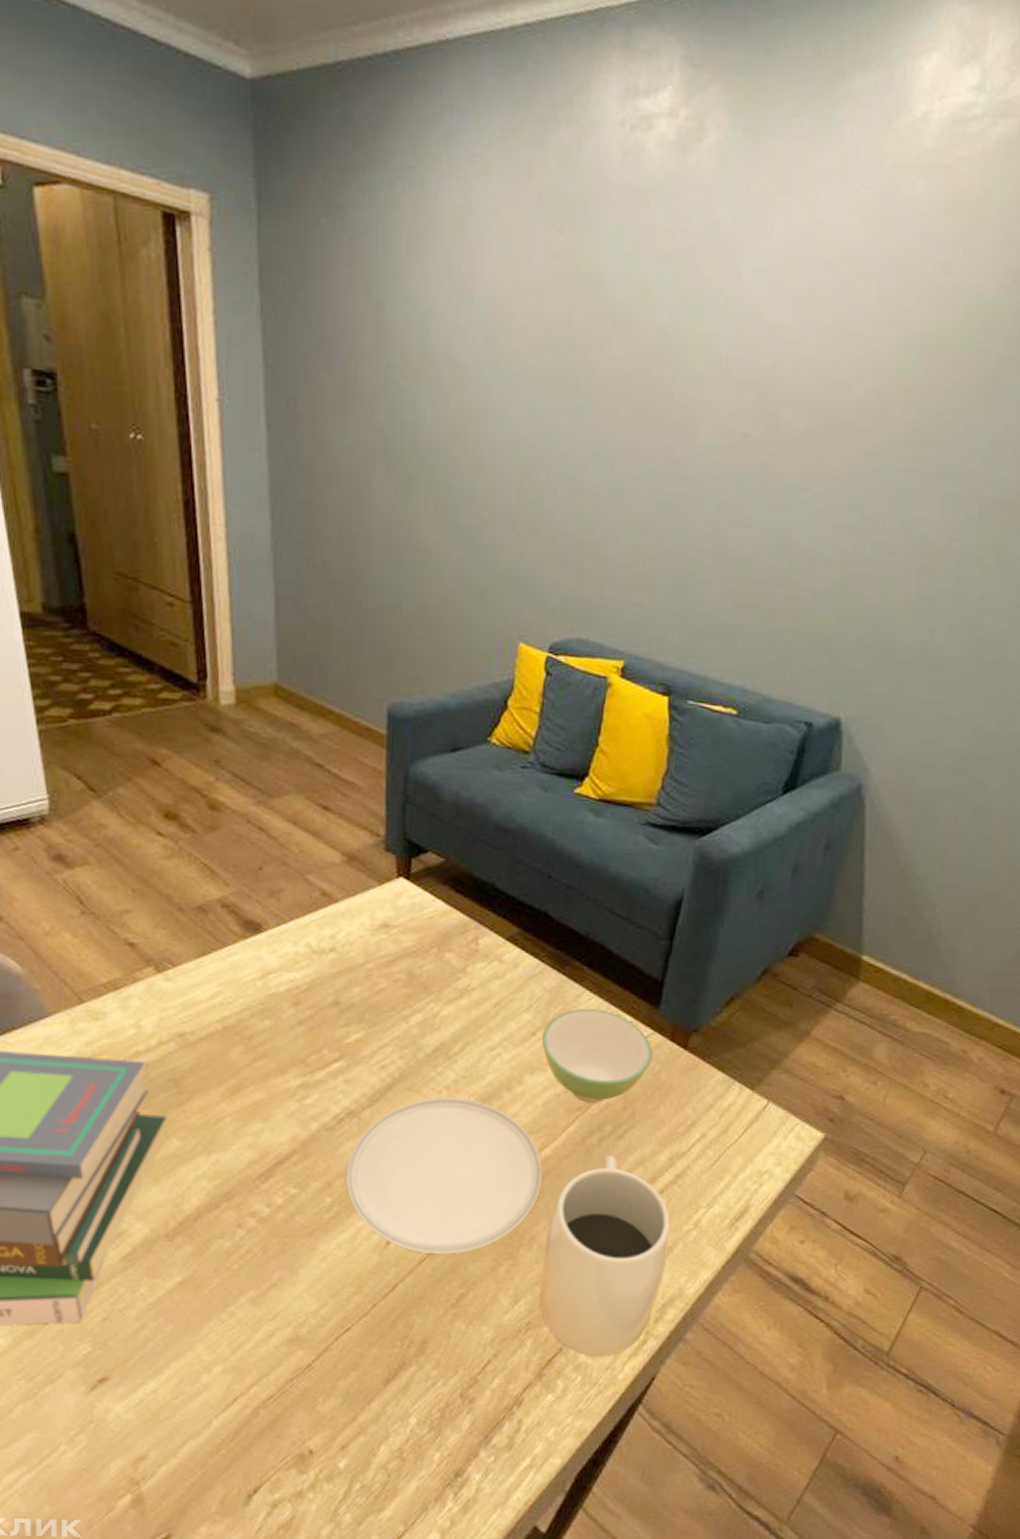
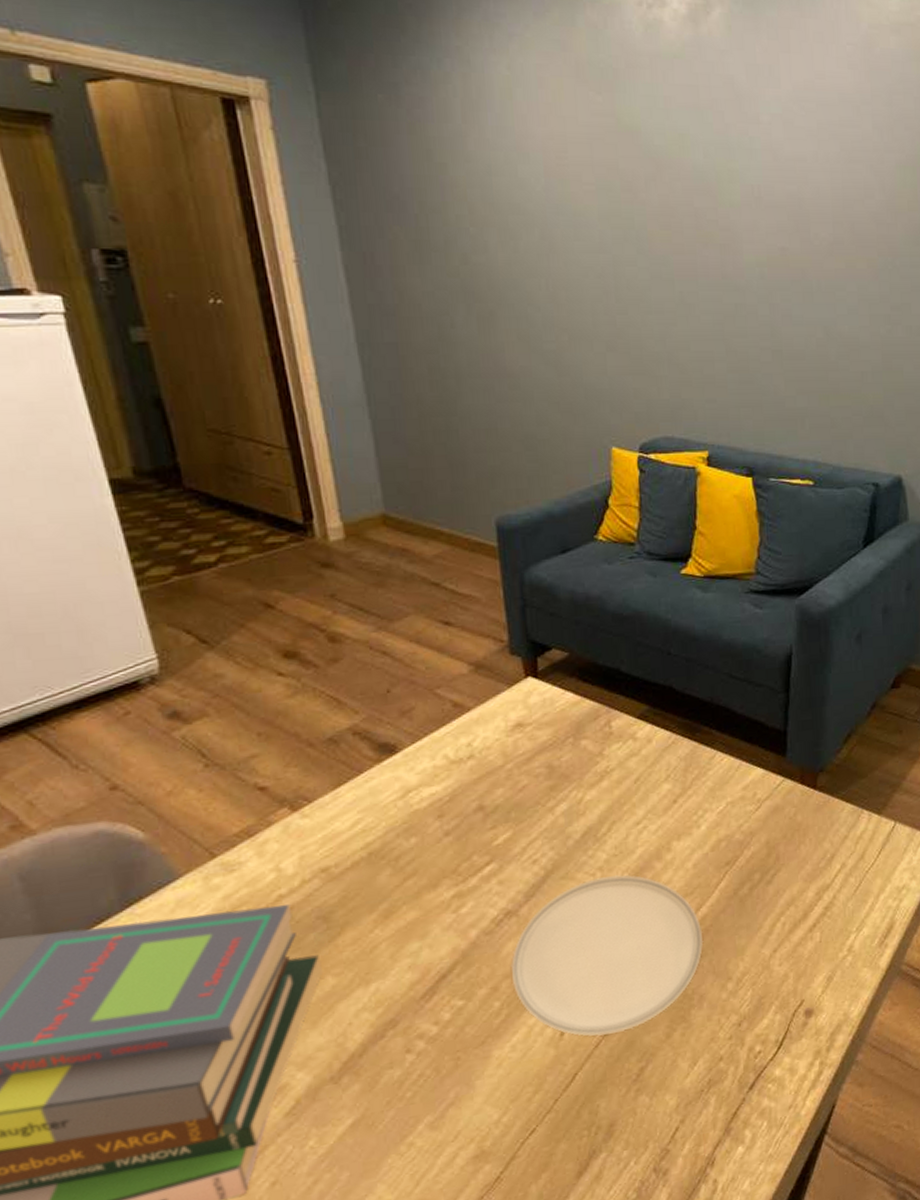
mug: present [539,1154,671,1357] -> none [714,900,830,1100]
bowl: present [542,1008,653,1104] -> none [683,767,787,857]

